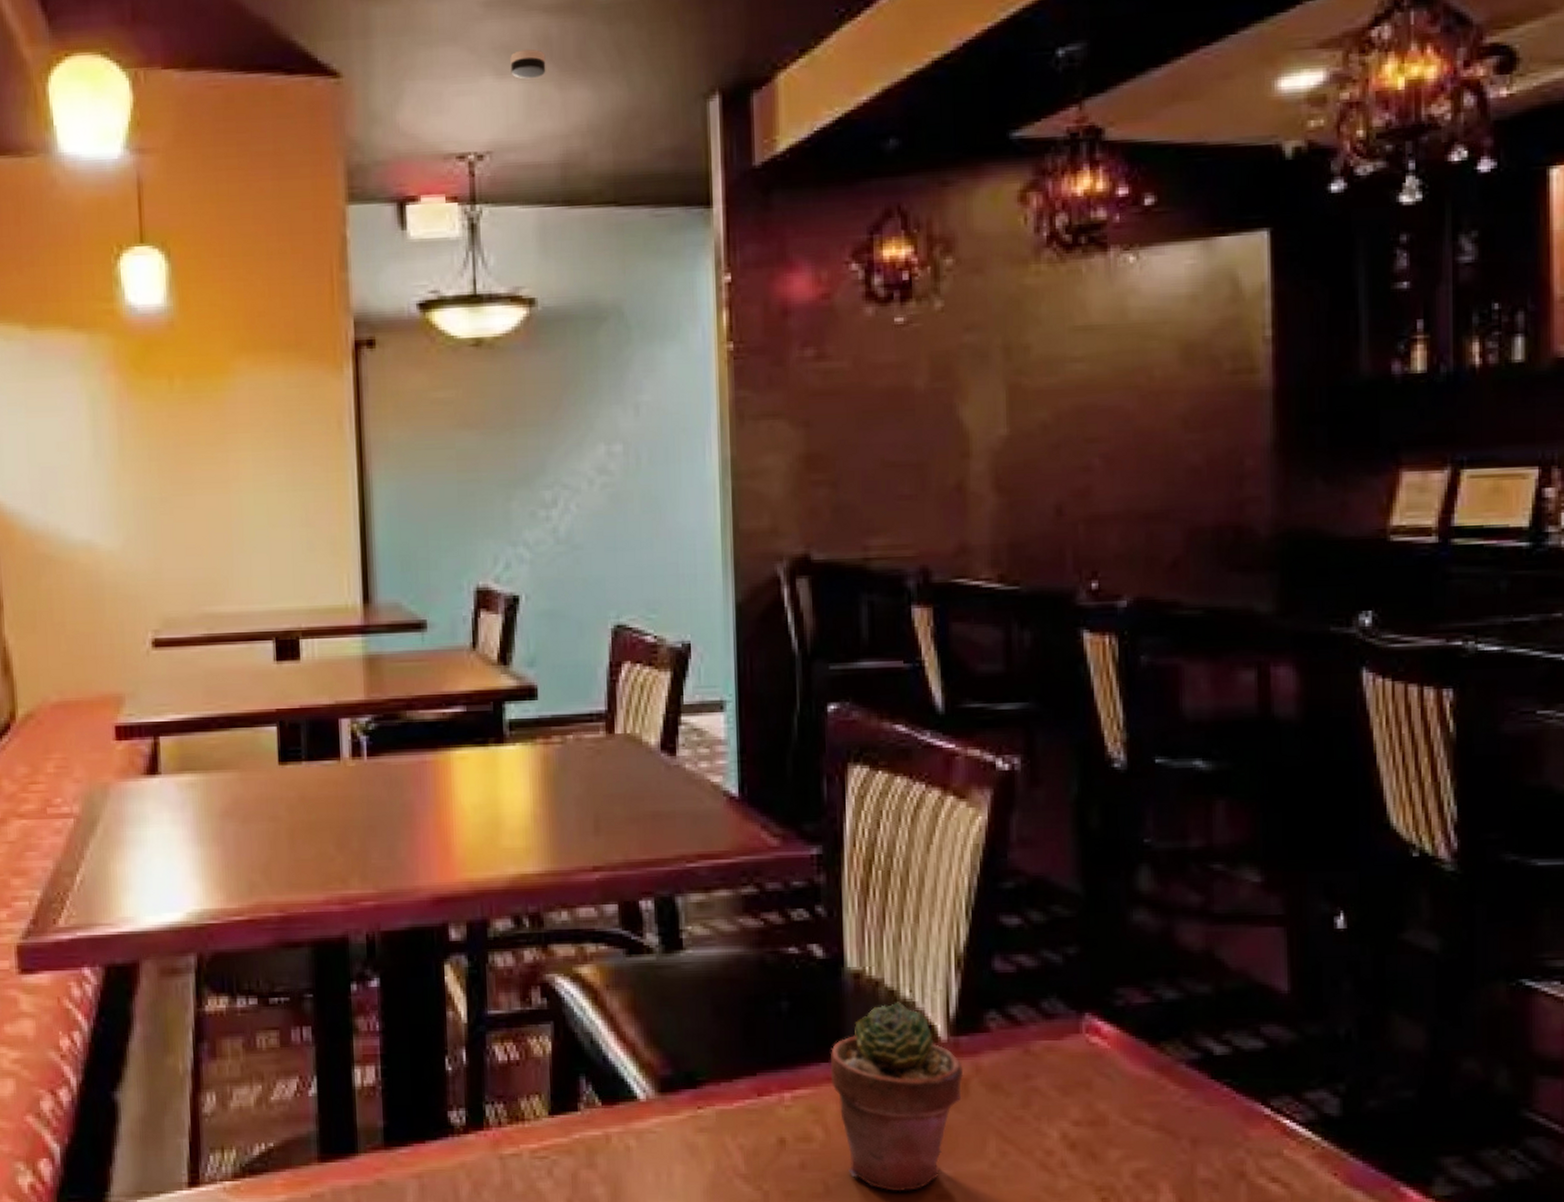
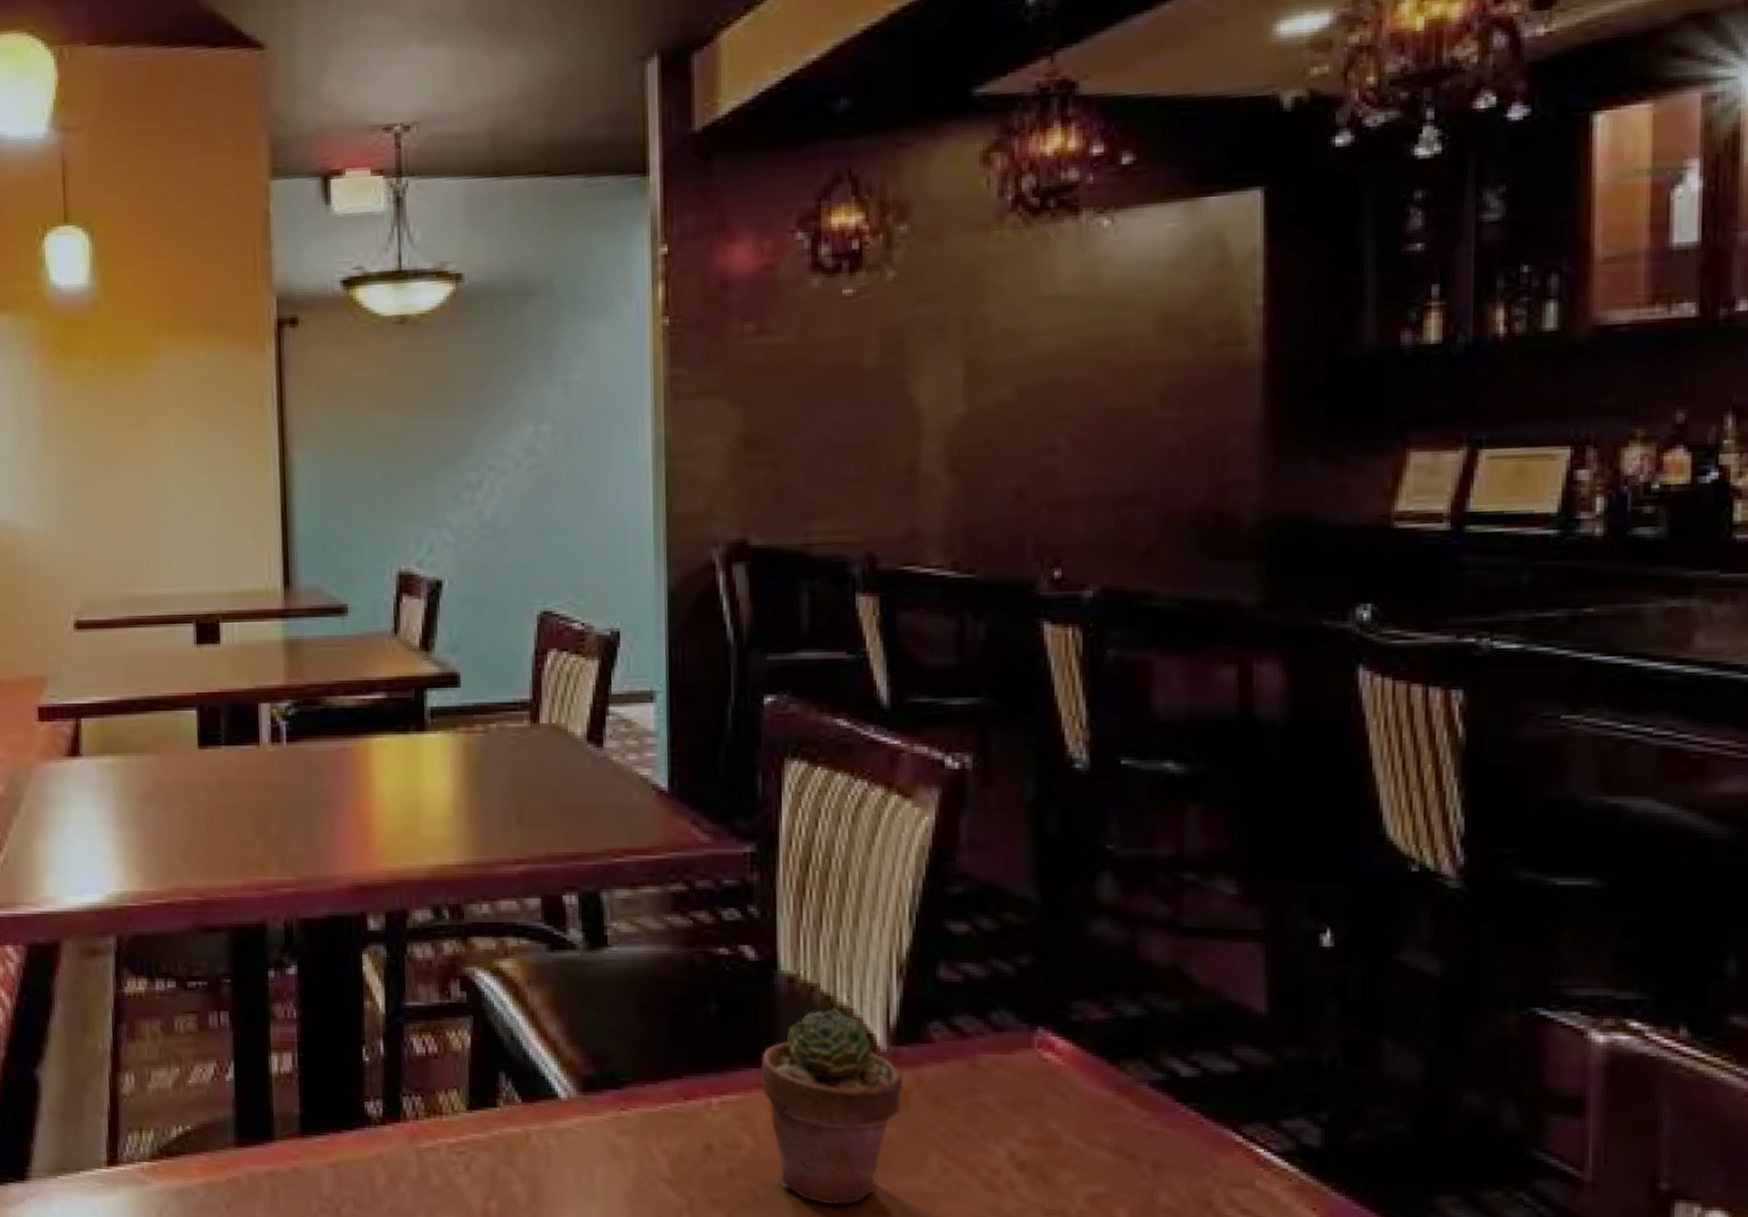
smoke detector: present [510,49,546,79] -> none [439,14,476,46]

